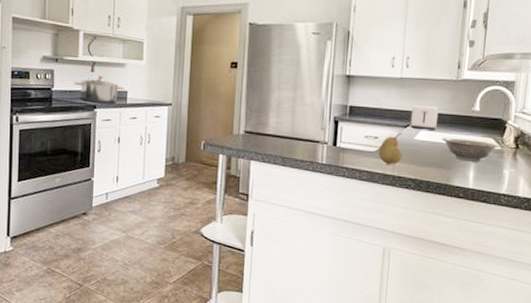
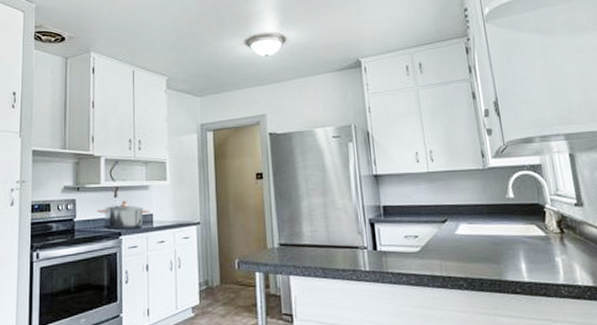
fruit: present [378,132,403,165] -> none [421,228,448,266]
toaster: present [409,104,439,131] -> none [445,197,475,223]
decorative bowl: present [441,138,500,162] -> none [483,228,545,253]

